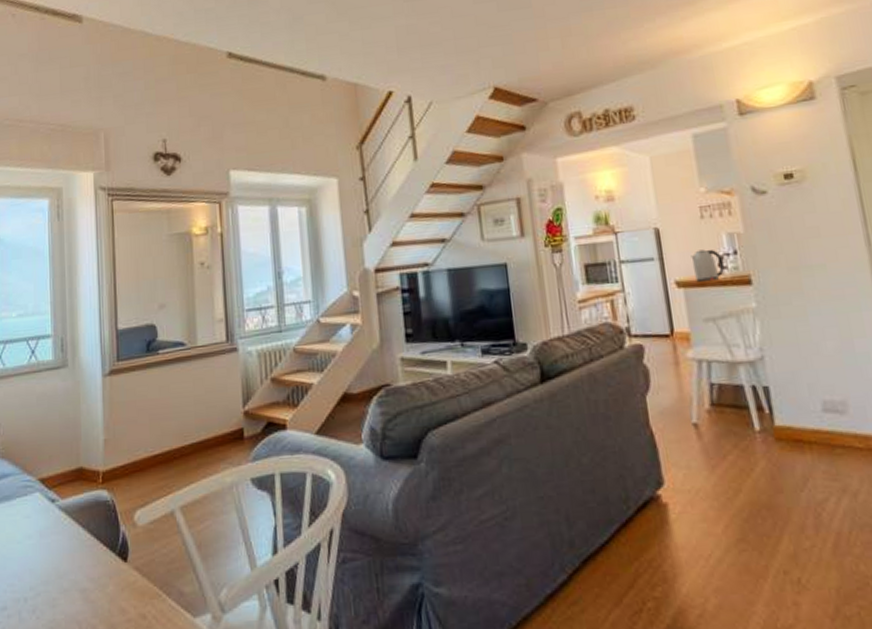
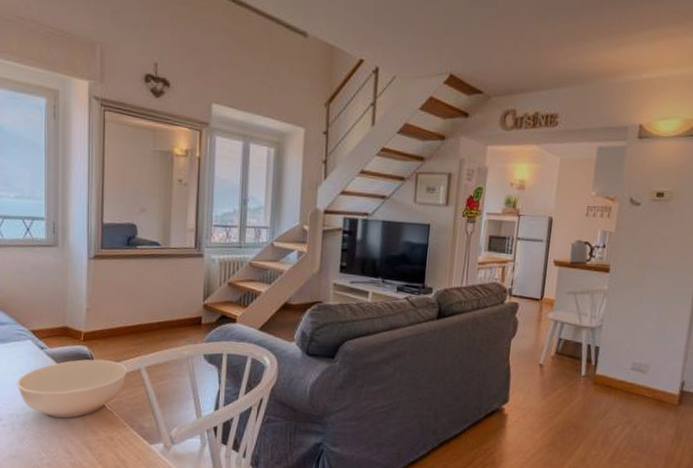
bowl: none [23,504,159,596] -> present [16,359,128,419]

